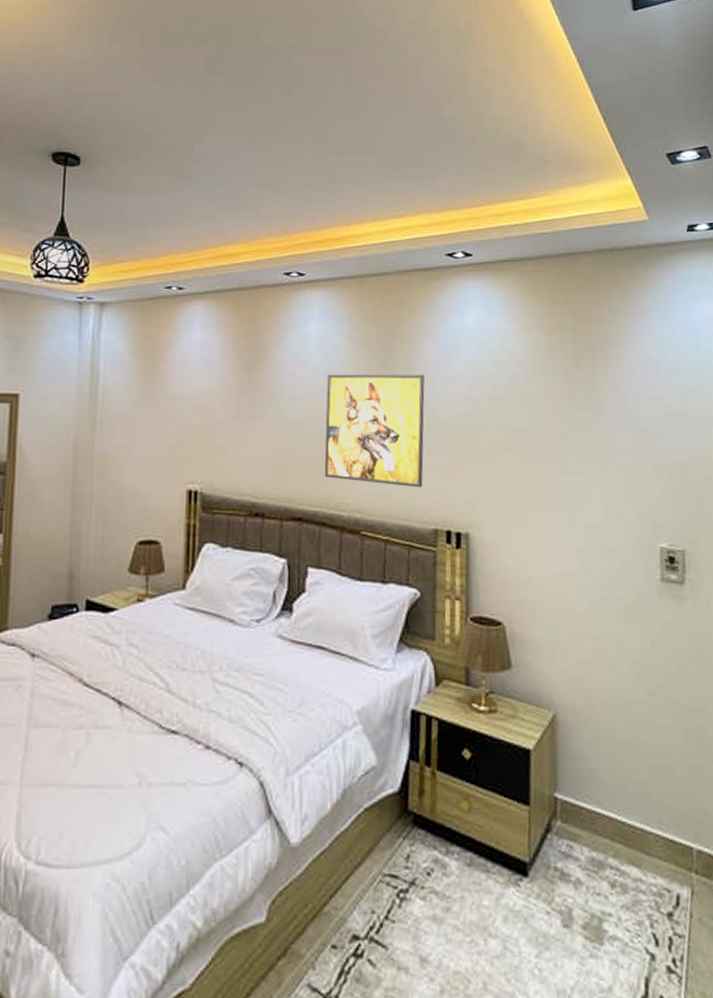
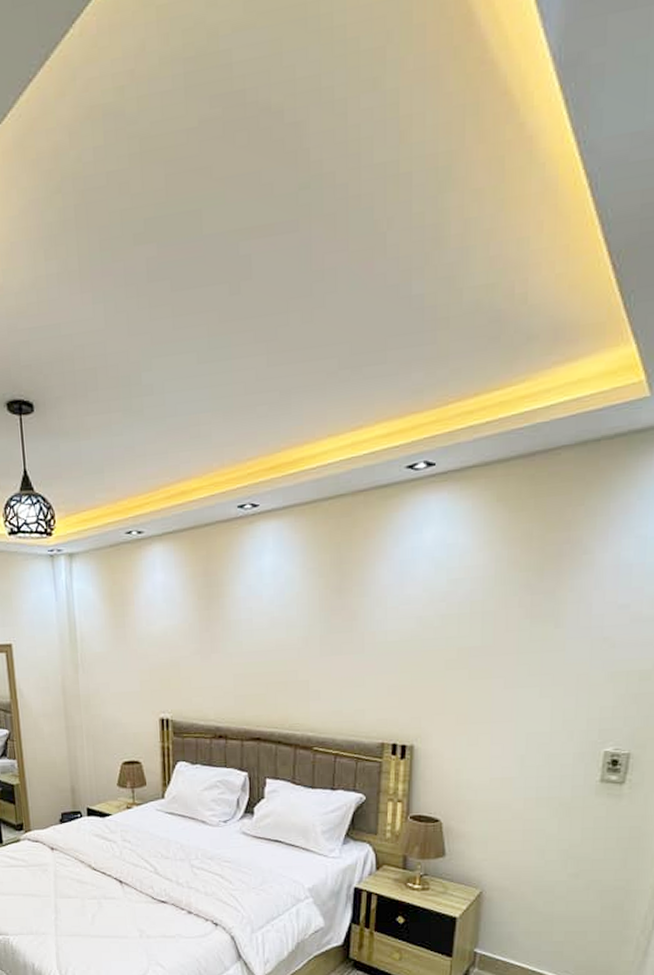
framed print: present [324,374,425,488] -> none [279,598,377,707]

